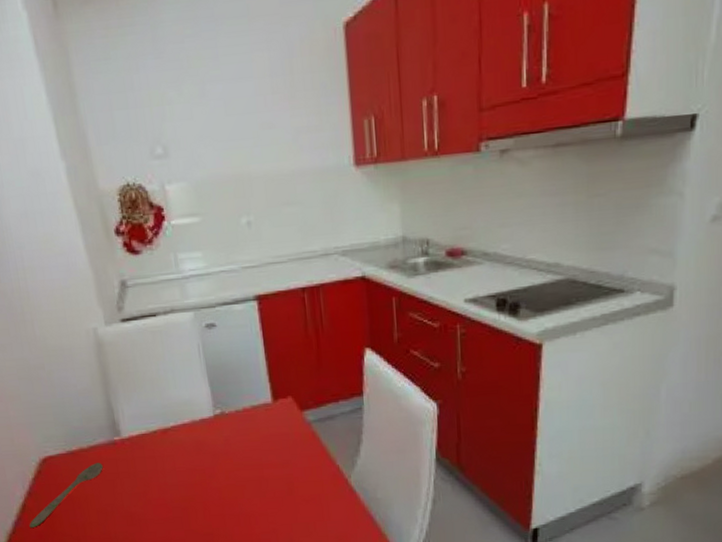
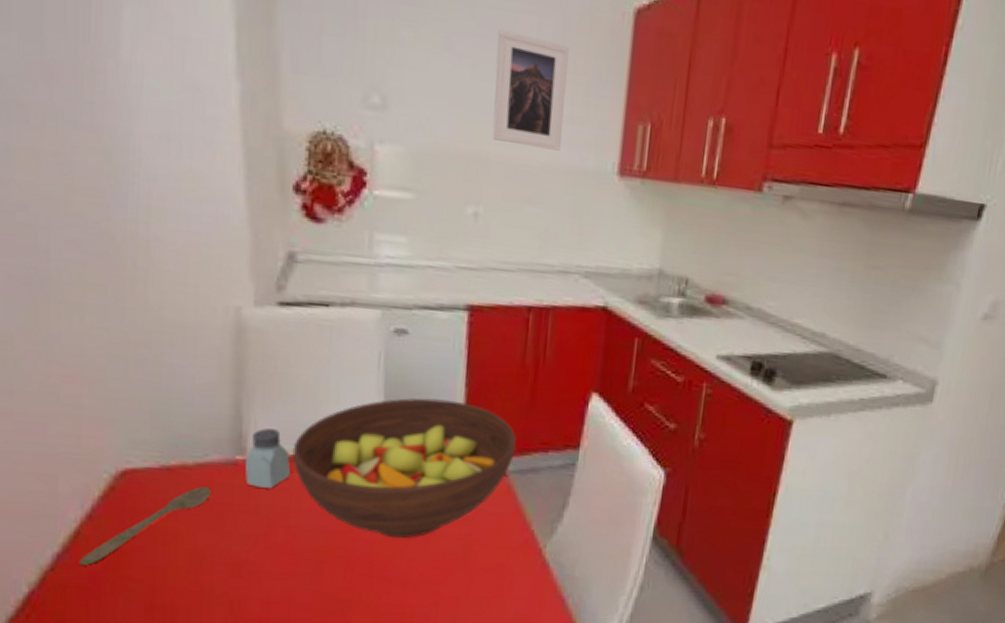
saltshaker: none [120,414,153,458] -> present [244,428,290,488]
fruit bowl: none [151,372,313,484] -> present [292,398,516,539]
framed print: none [239,69,305,160] -> present [492,30,569,151]

